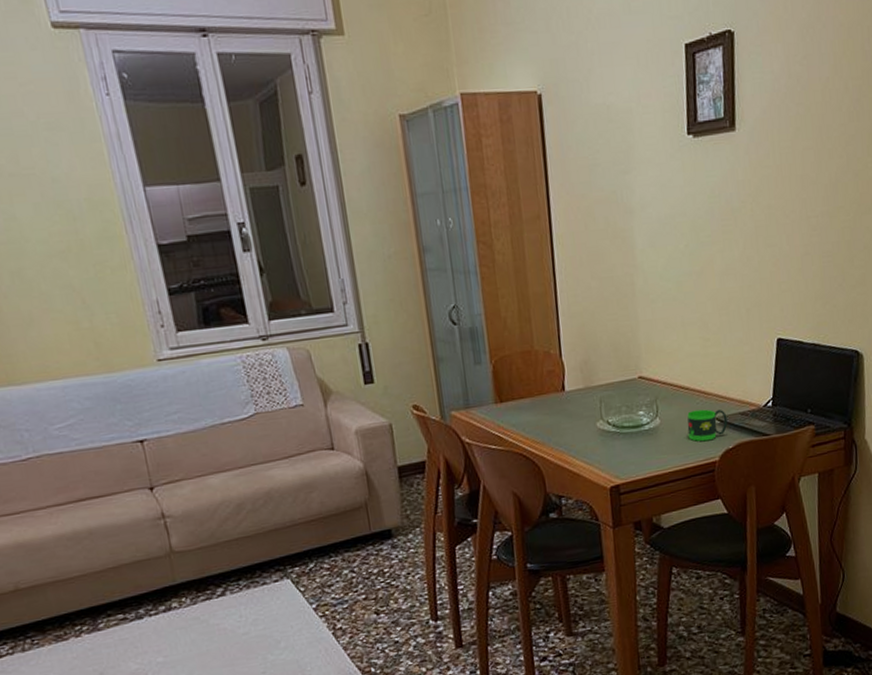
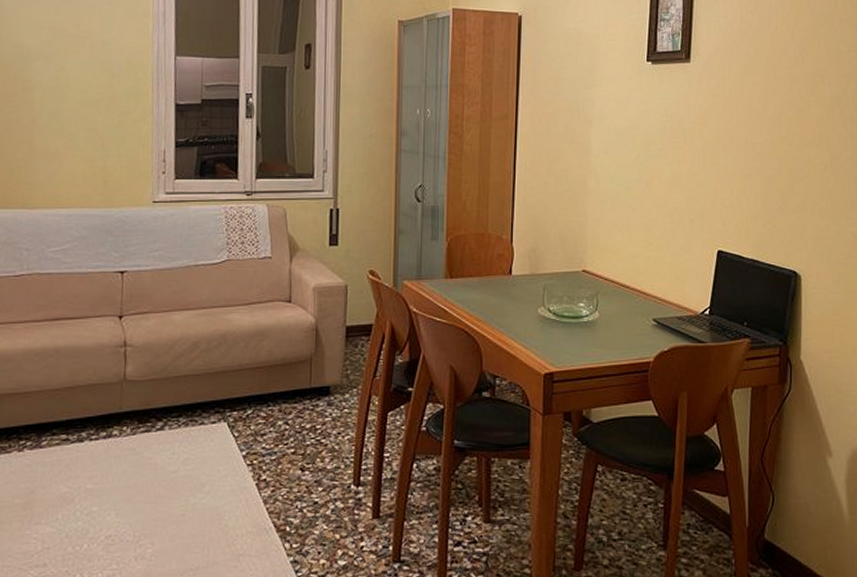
mug: present [687,409,728,442] -> none [625,309,664,341]

